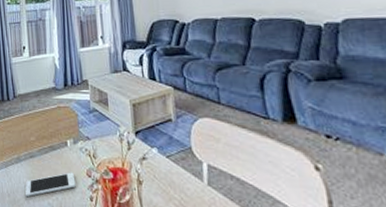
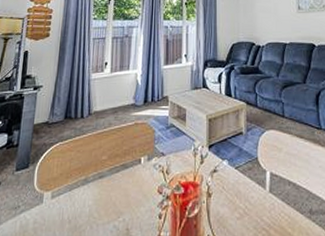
cell phone: present [24,172,76,198] -> none [88,190,146,222]

